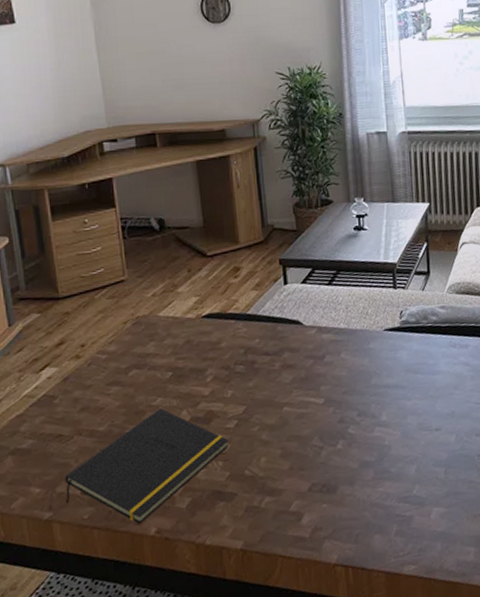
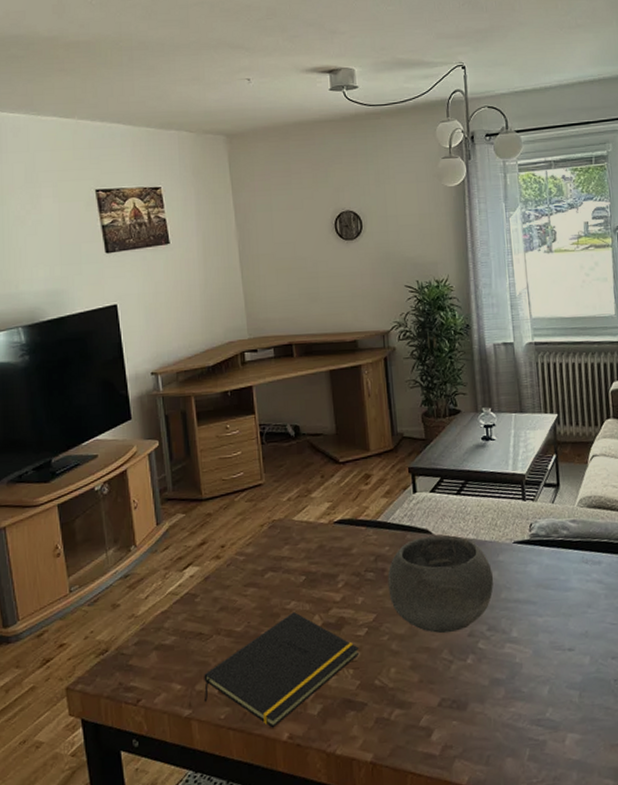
bowl: none [257,325,365,422] -> present [387,535,494,634]

